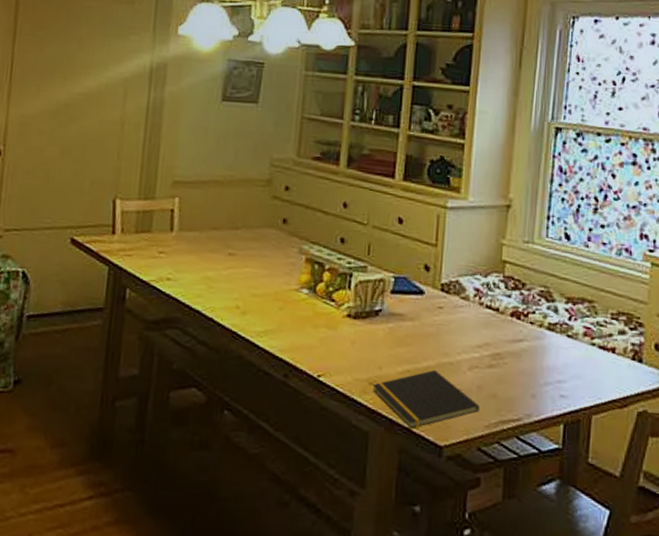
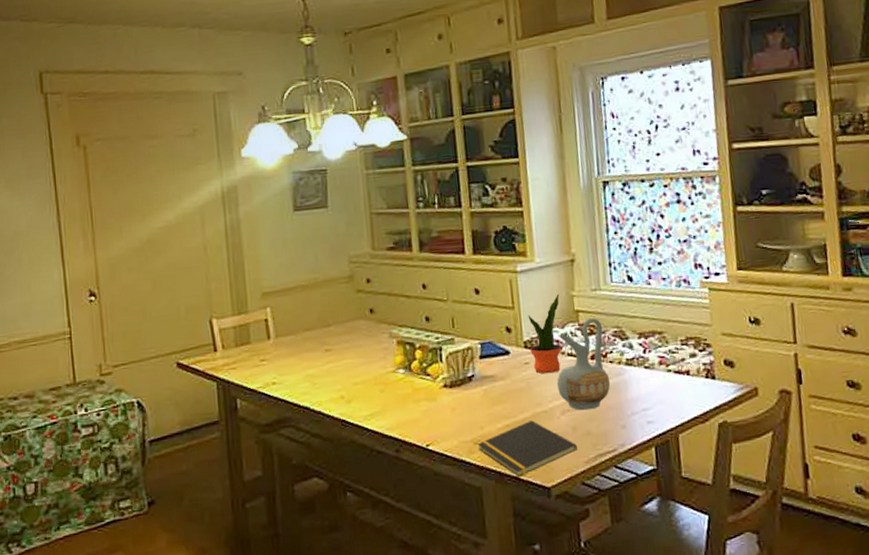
potted plant: none [446,239,489,324] -> present [528,293,561,374]
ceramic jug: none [469,272,529,371] -> present [557,318,611,411]

